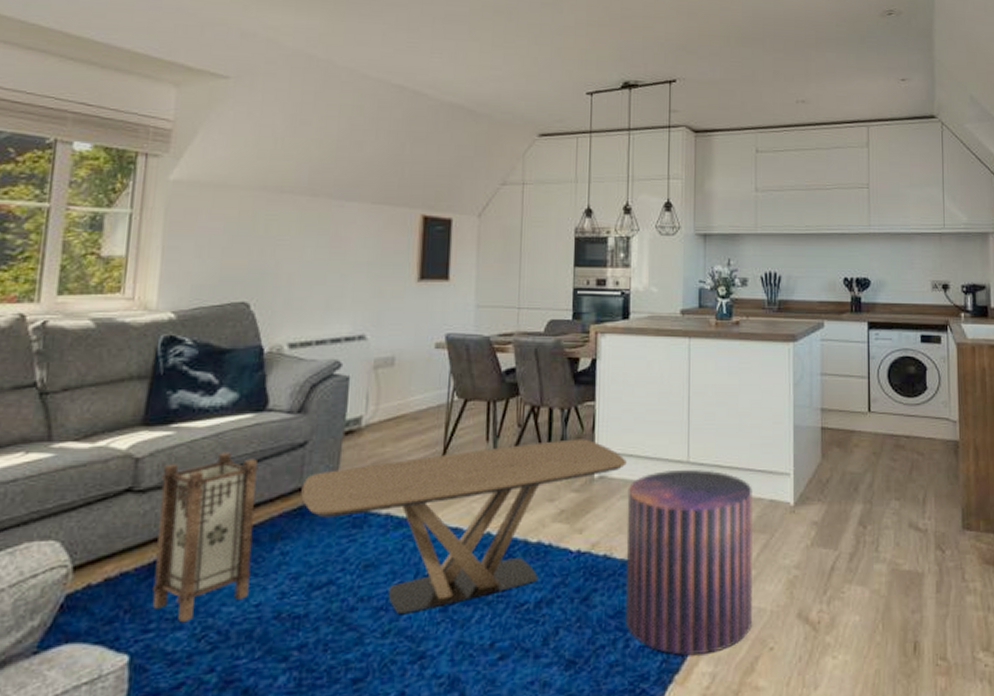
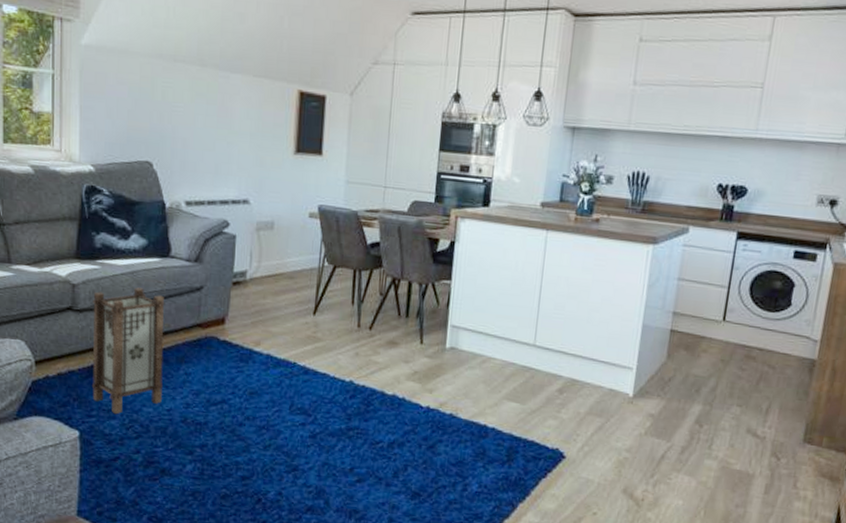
coffee table: present [301,439,627,615] -> none [199,310,477,436]
stool: present [626,469,754,655] -> none [465,349,594,508]

